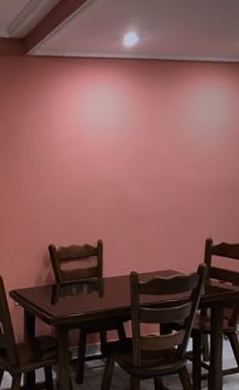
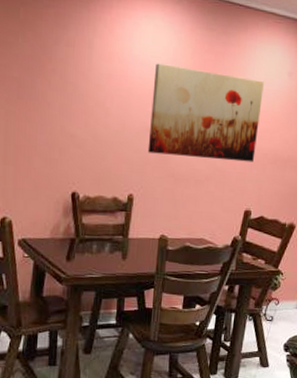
wall art: none [107,122,209,202] -> present [147,63,264,163]

